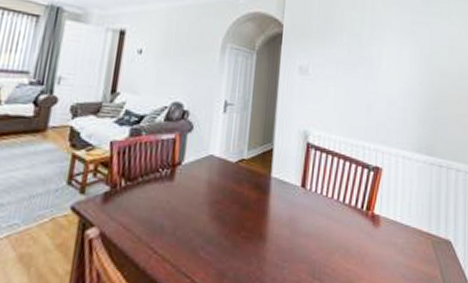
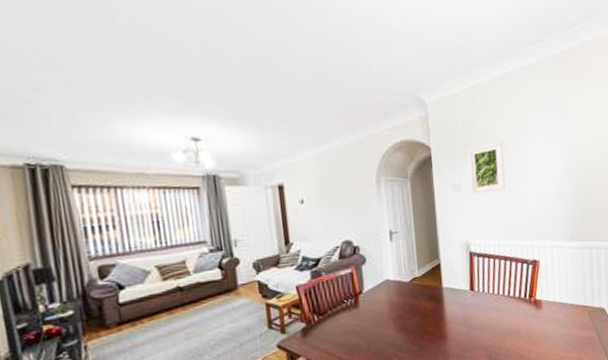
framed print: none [317,32,358,84] -> present [467,141,506,195]

